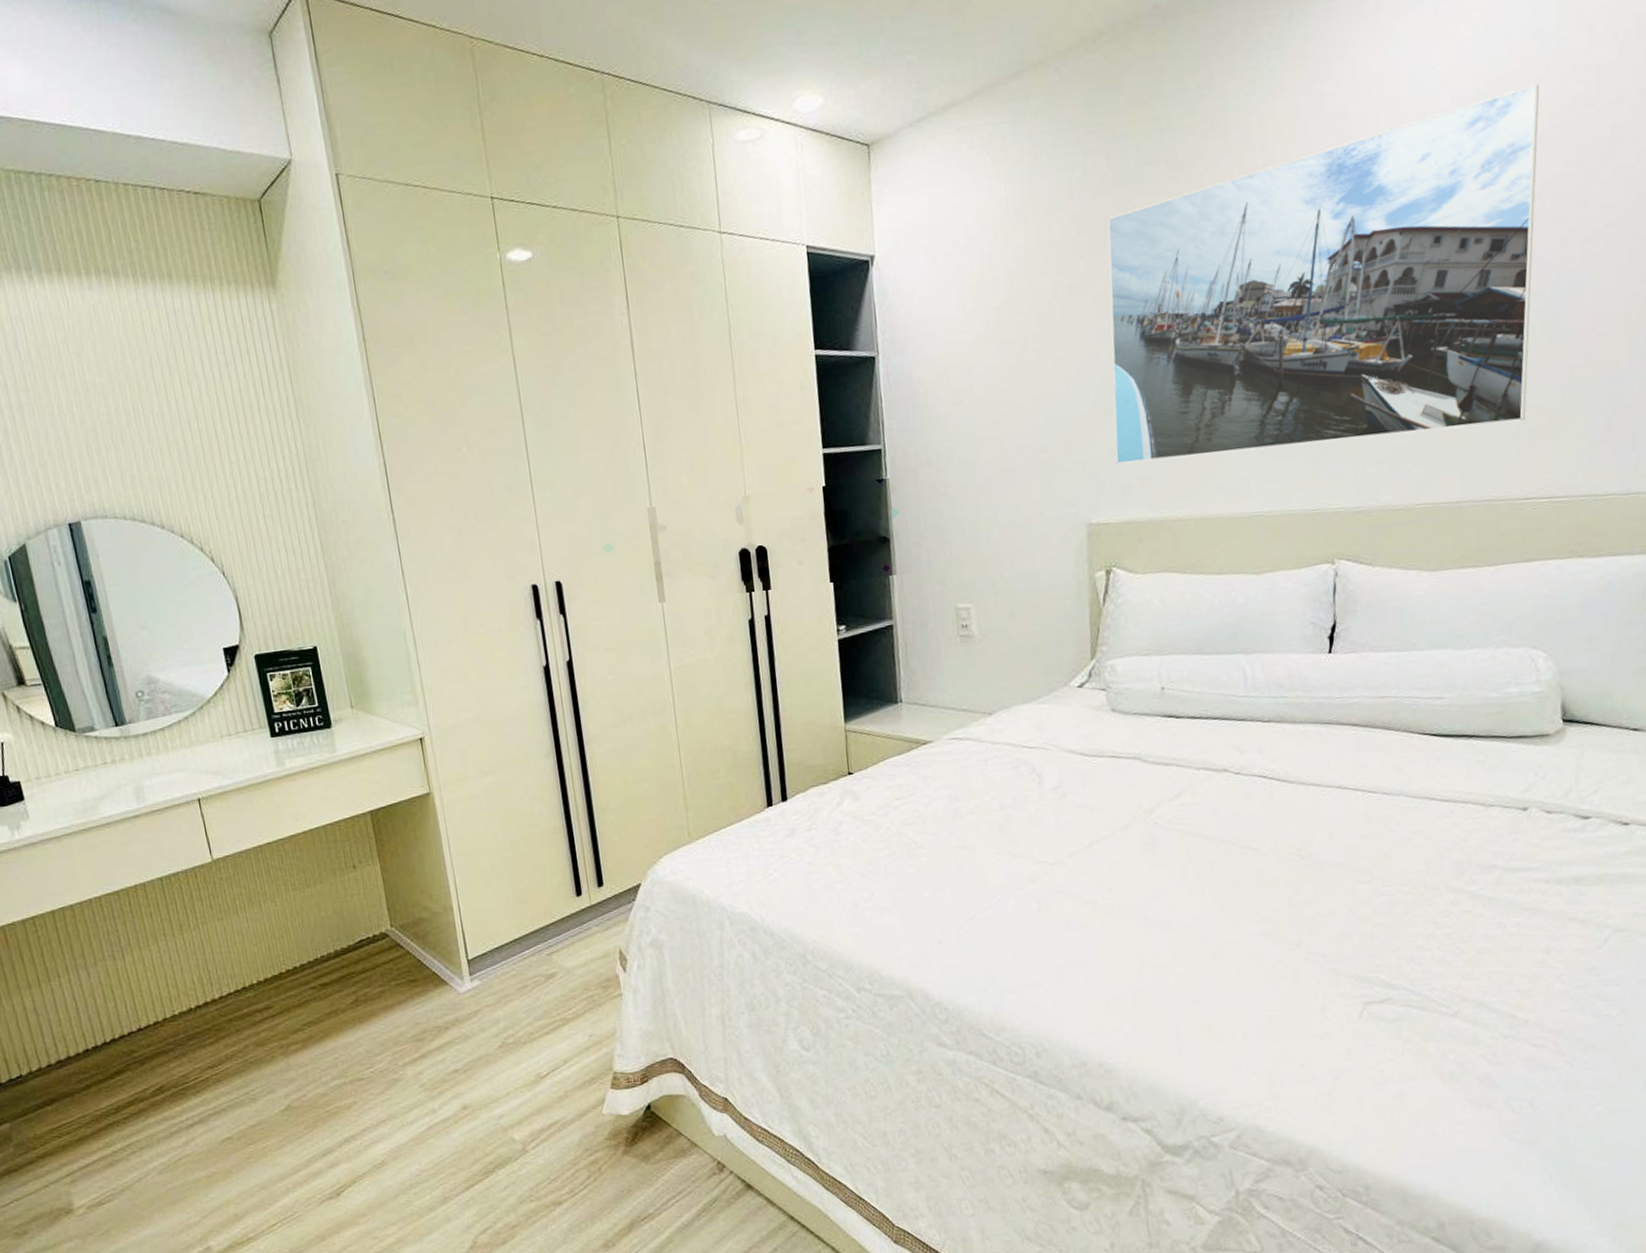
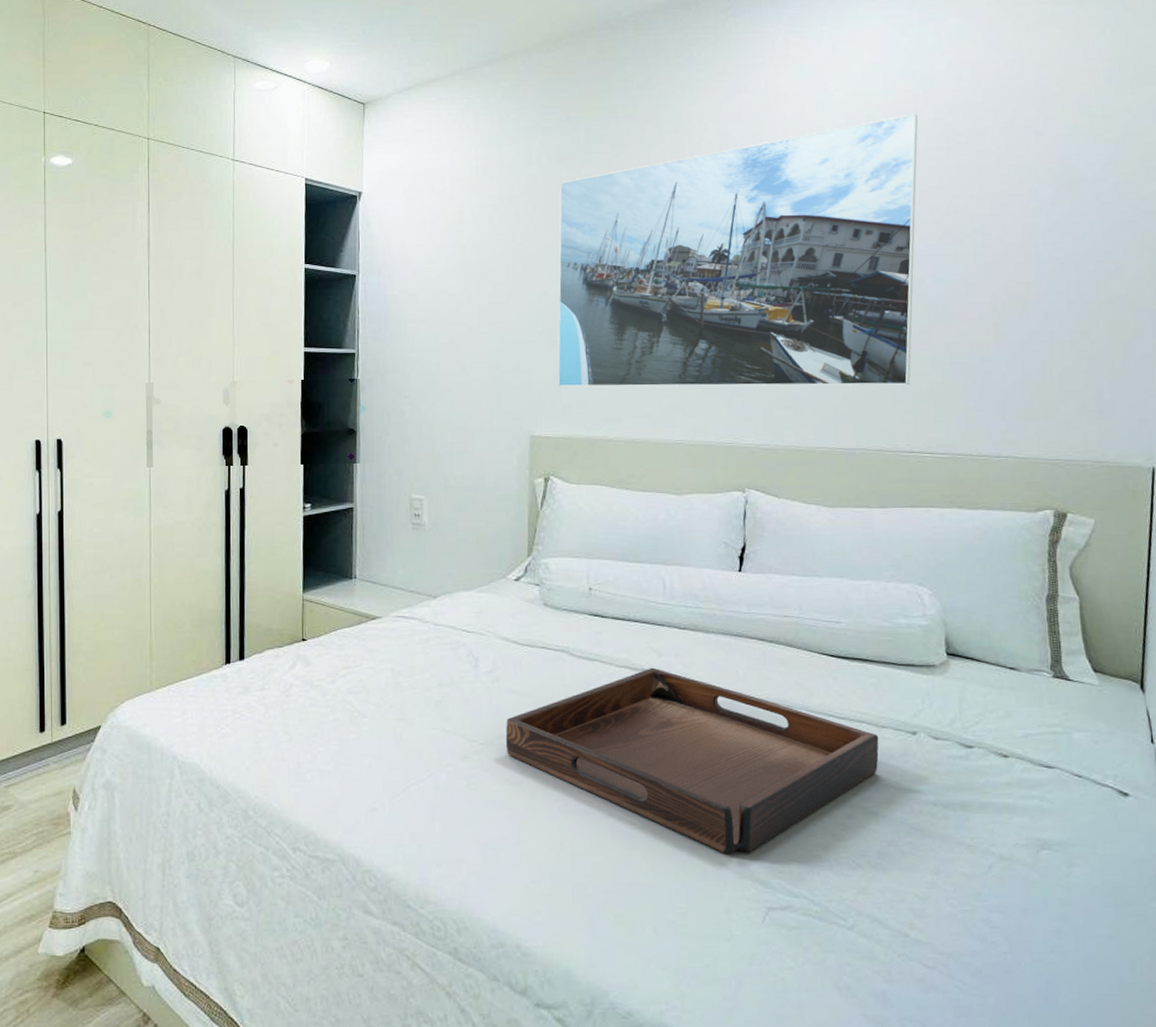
serving tray: none [1076,766,1486,952] -> present [505,667,879,853]

